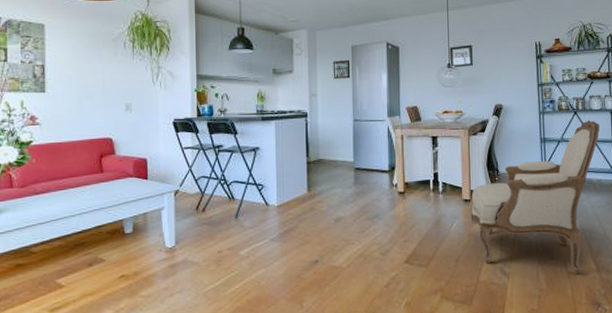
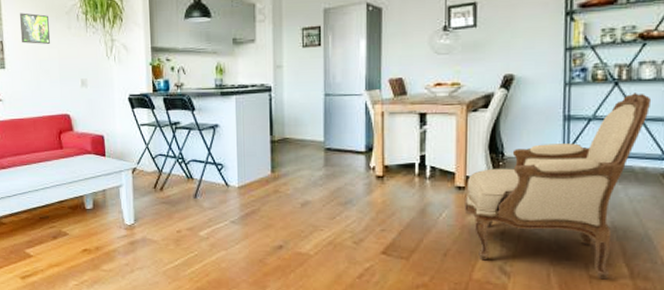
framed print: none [65,38,96,69] -> present [20,12,51,44]

